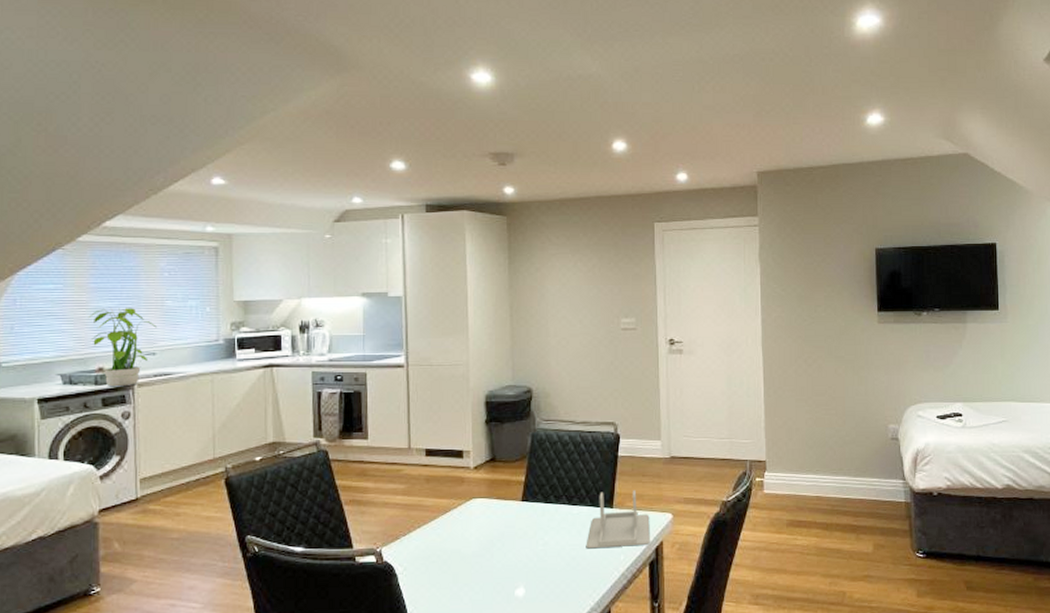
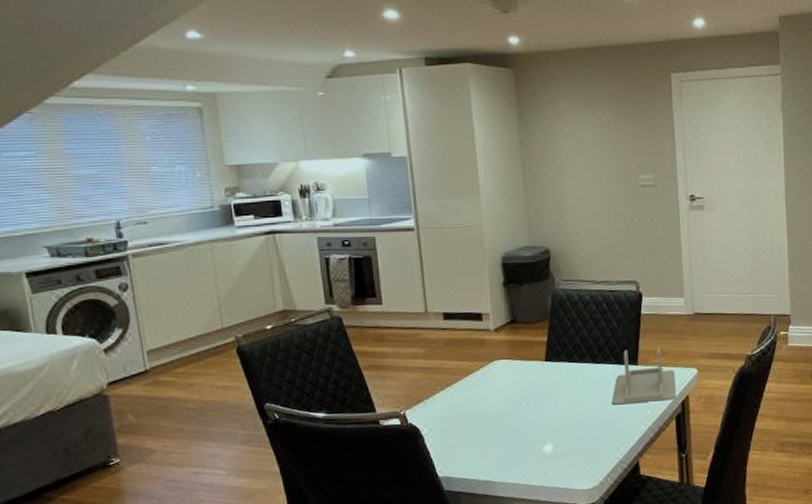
potted plant: present [88,308,157,387] -> none [68,175,145,259]

